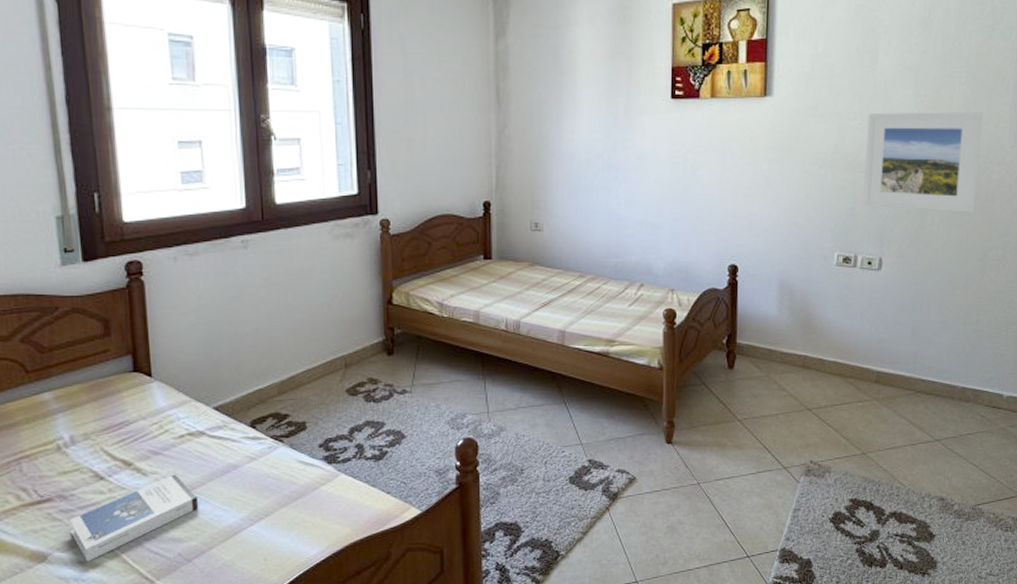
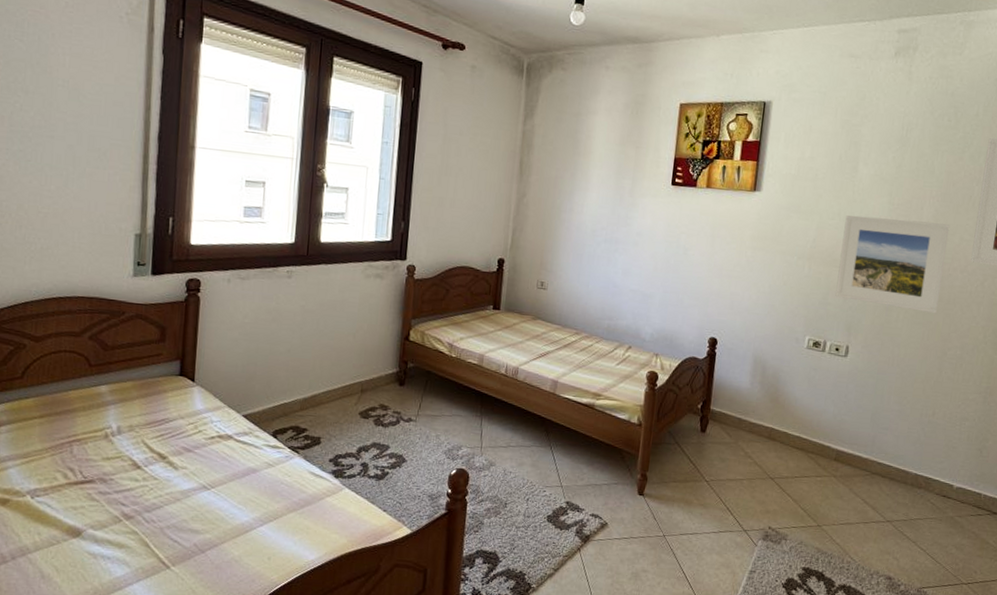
hardback book: present [68,474,199,562] -> none [104,471,219,542]

